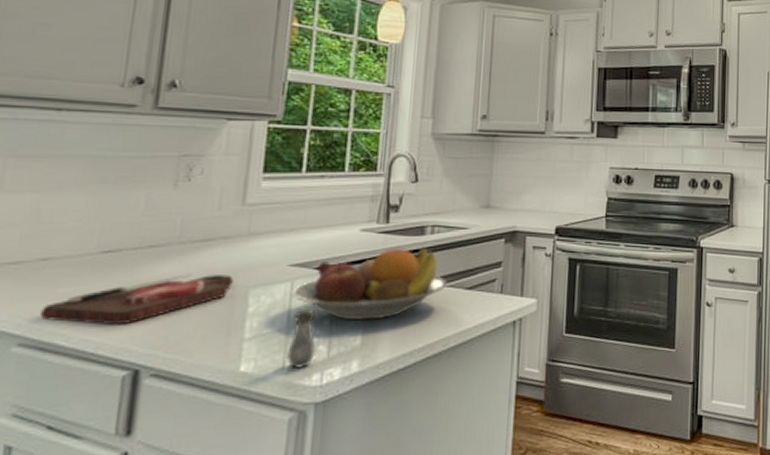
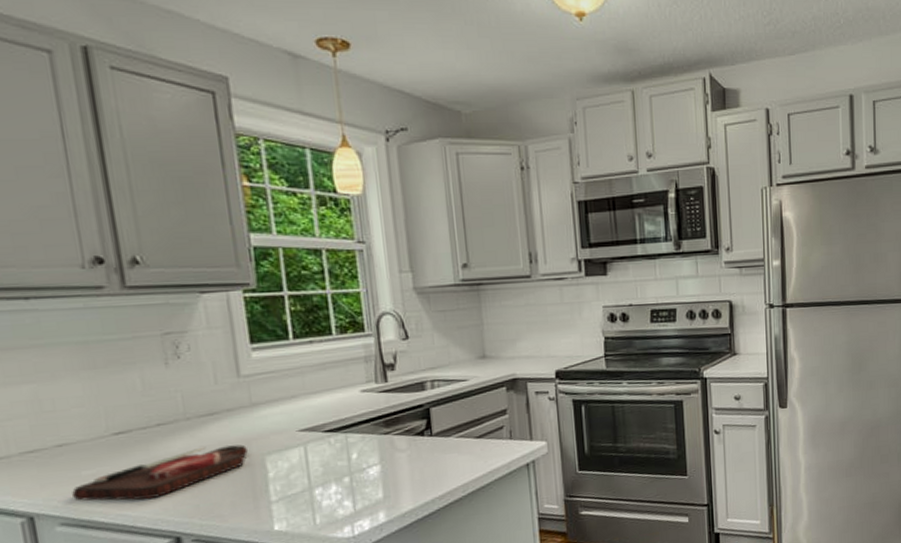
salt shaker: present [285,308,317,368] -> none [314,469,343,524]
fruit bowl: present [291,246,447,321] -> none [306,401,456,477]

